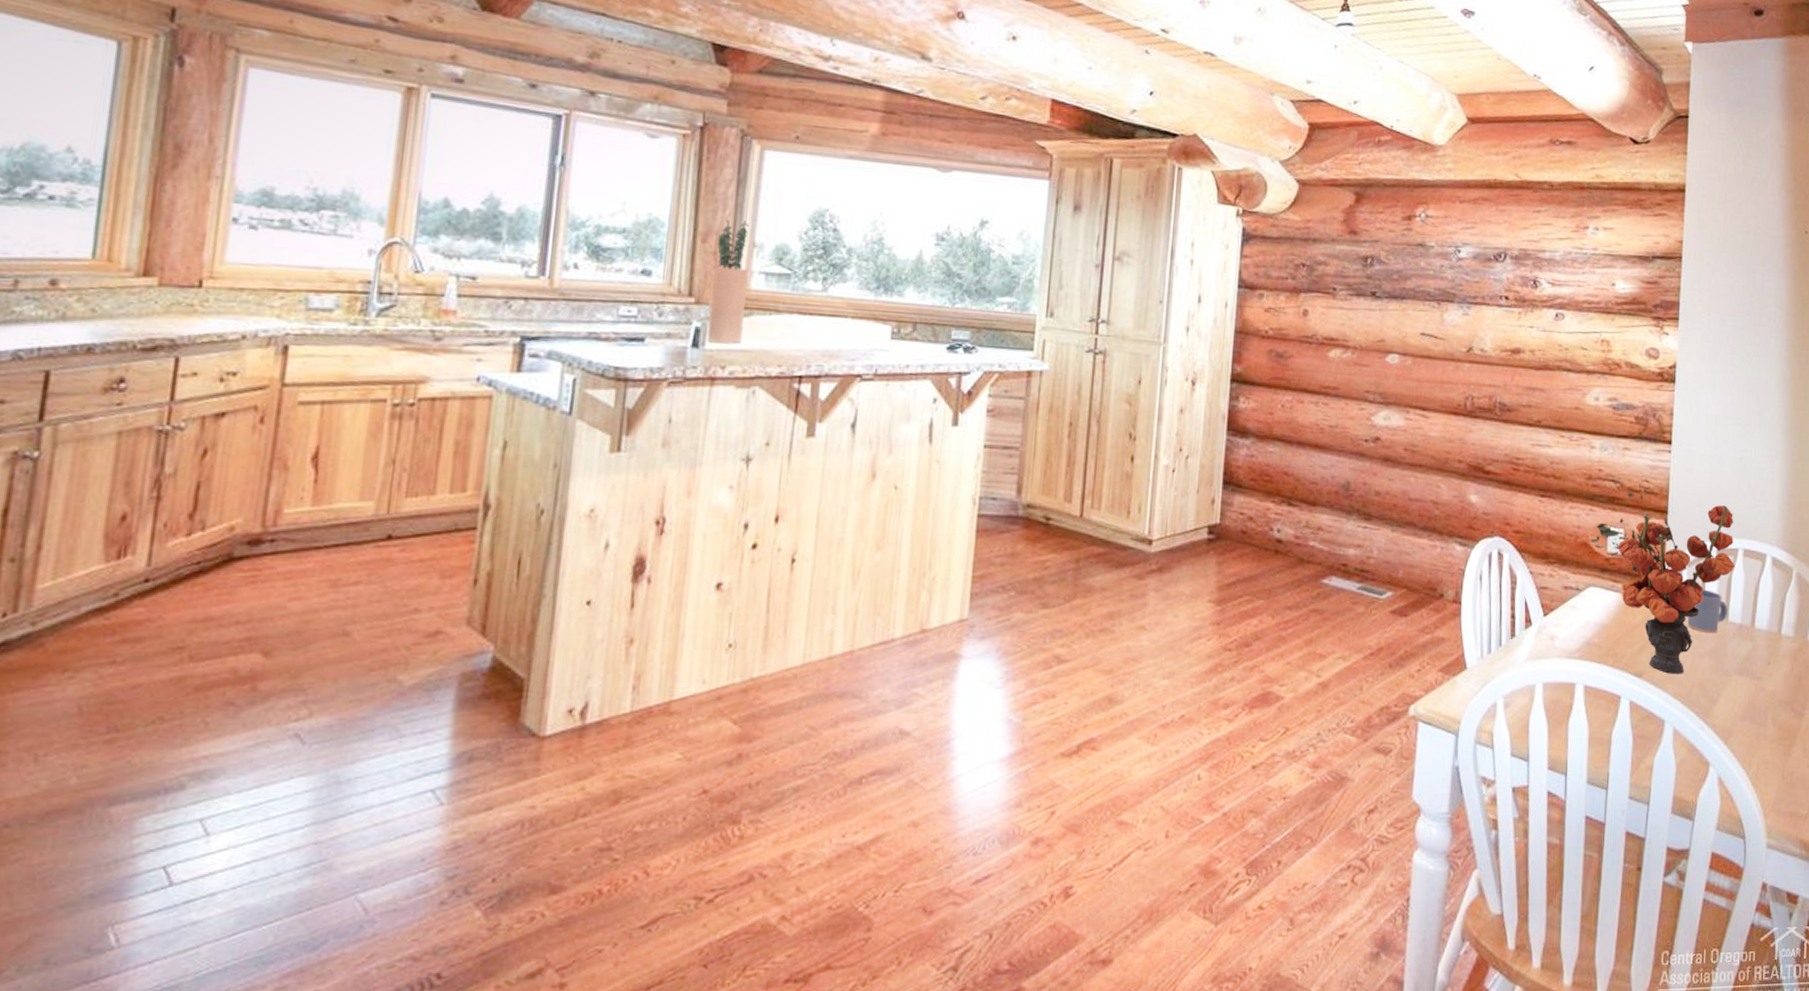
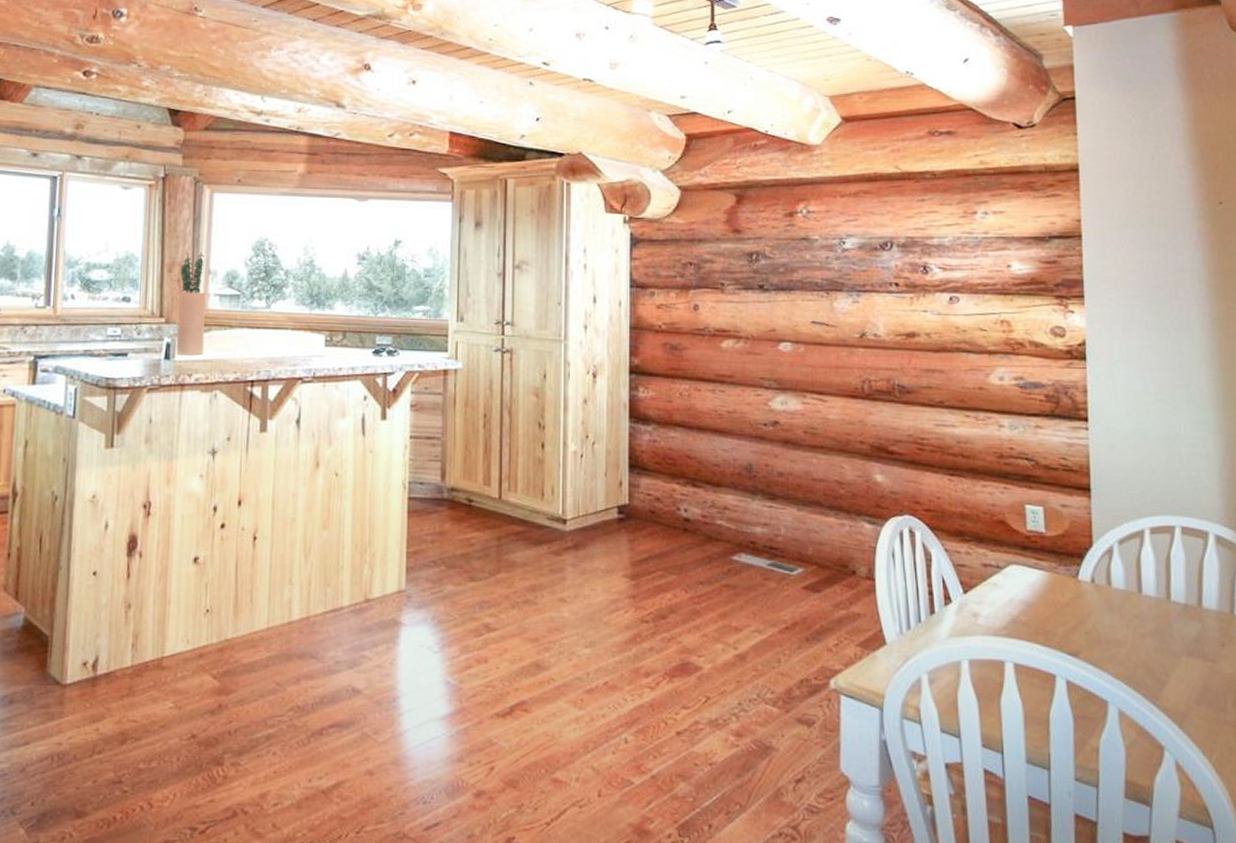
bouquet: present [1590,485,1735,674] -> none [1007,462,1172,654]
mug: present [1687,589,1728,634] -> none [1123,567,1170,613]

